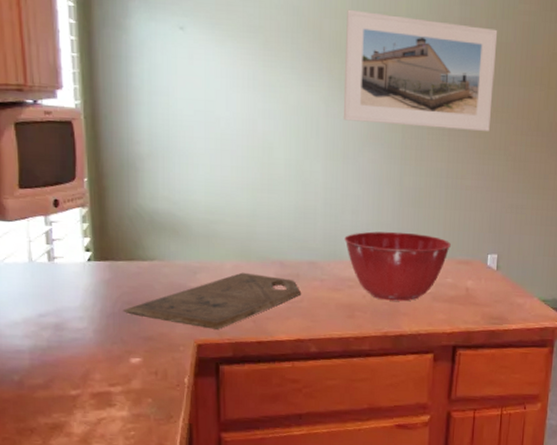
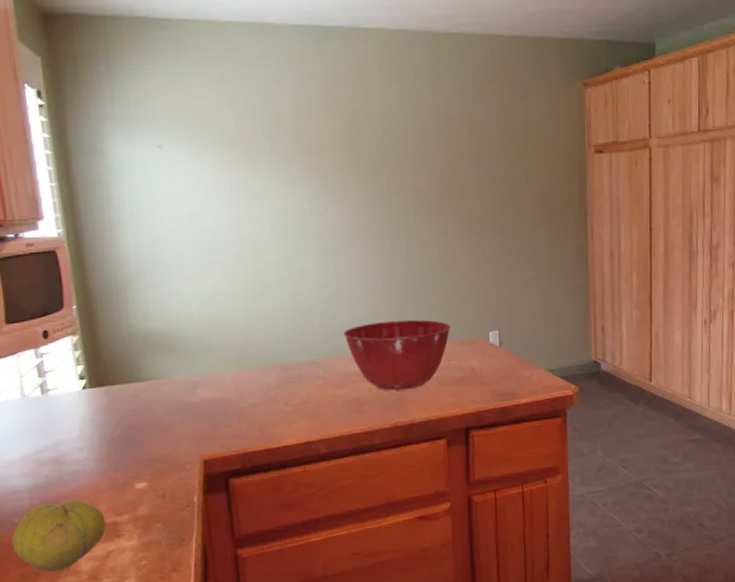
fruit: none [10,364,100,431] -> present [11,498,106,572]
cutting board: present [122,272,301,330] -> none [123,380,305,443]
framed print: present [344,9,498,132] -> none [322,109,476,217]

